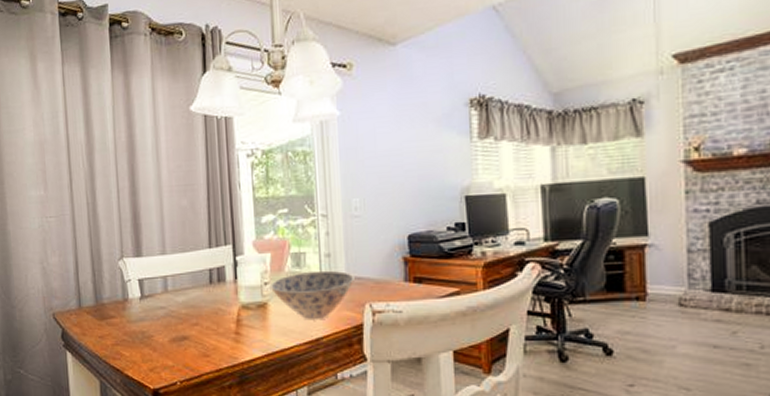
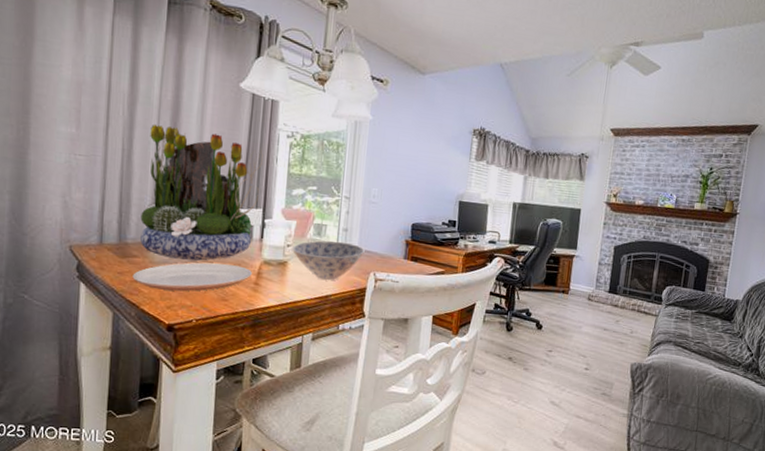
flower arrangement: none [110,168,226,316] -> present [140,124,263,261]
plate: none [113,314,231,351] -> present [132,262,252,292]

